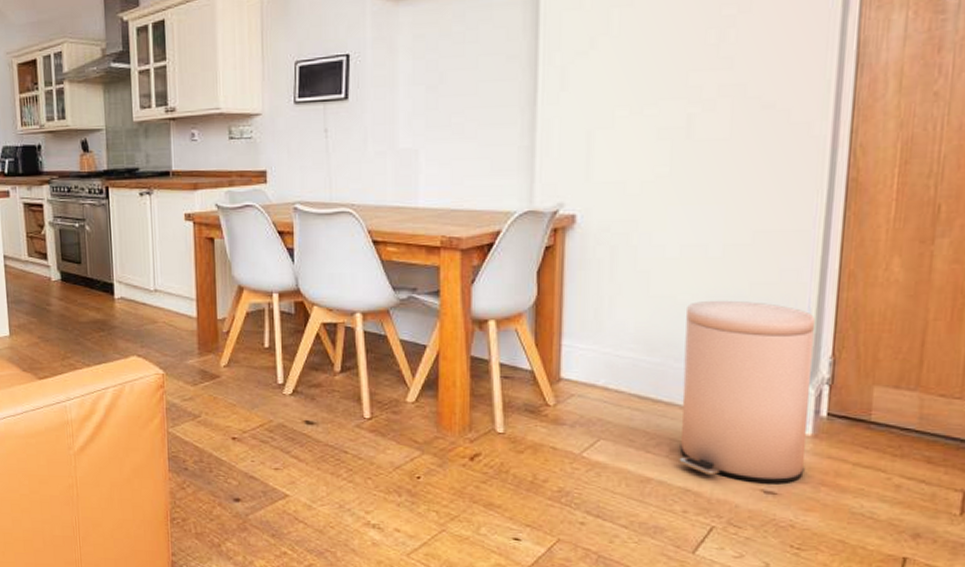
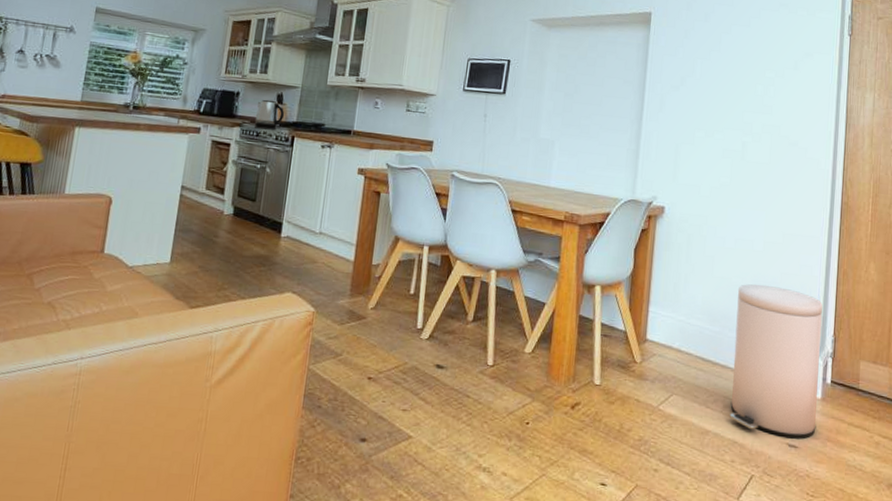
kettle: none [62,148,94,184] -> present [253,99,285,131]

